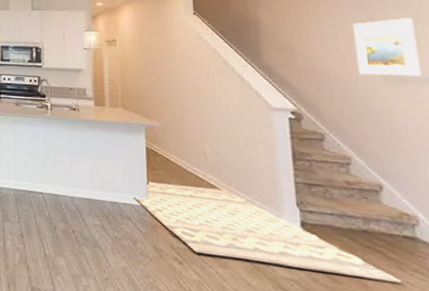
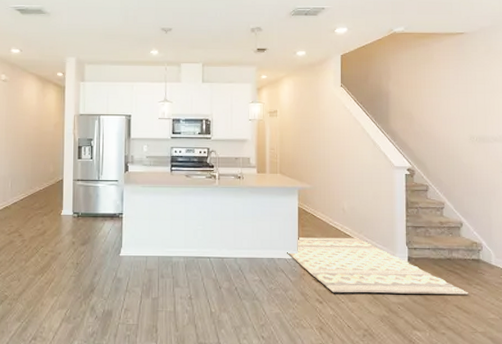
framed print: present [353,18,421,76] -> none [454,89,494,136]

